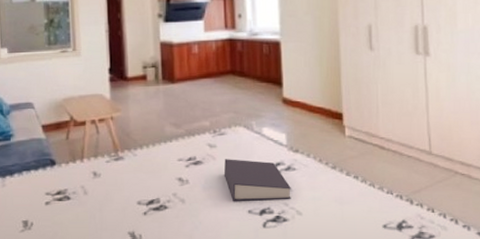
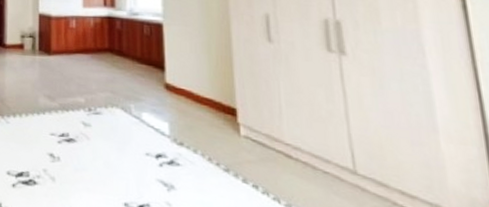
book: present [224,159,291,201] -> none [99,141,175,199]

